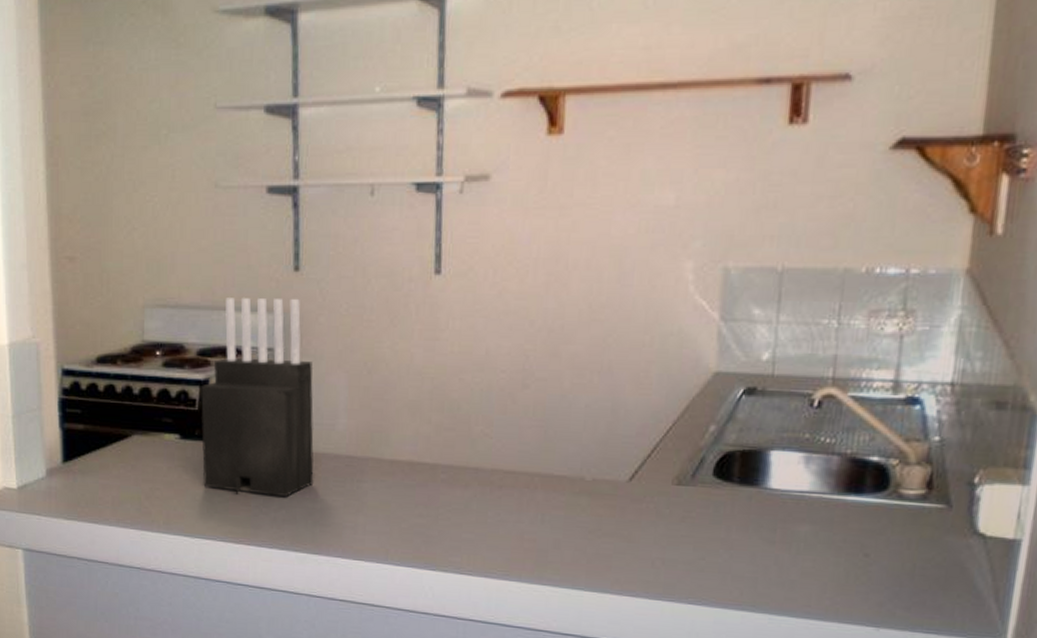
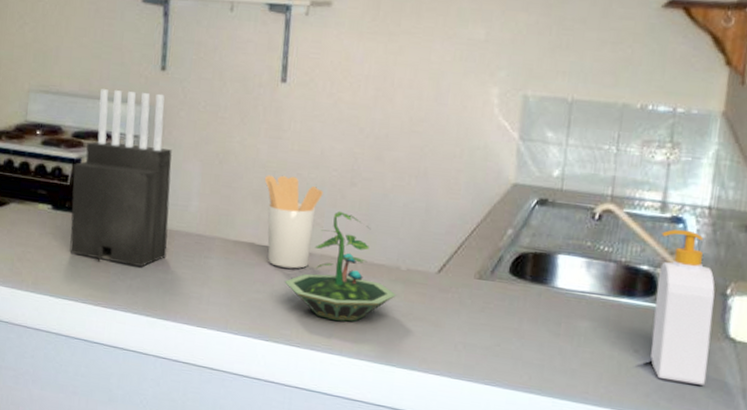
utensil holder: none [421,382,491,488] -> present [264,175,323,269]
terrarium: none [450,418,582,544] -> present [284,210,397,322]
soap bottle: none [883,411,960,590] -> present [650,229,715,386]

